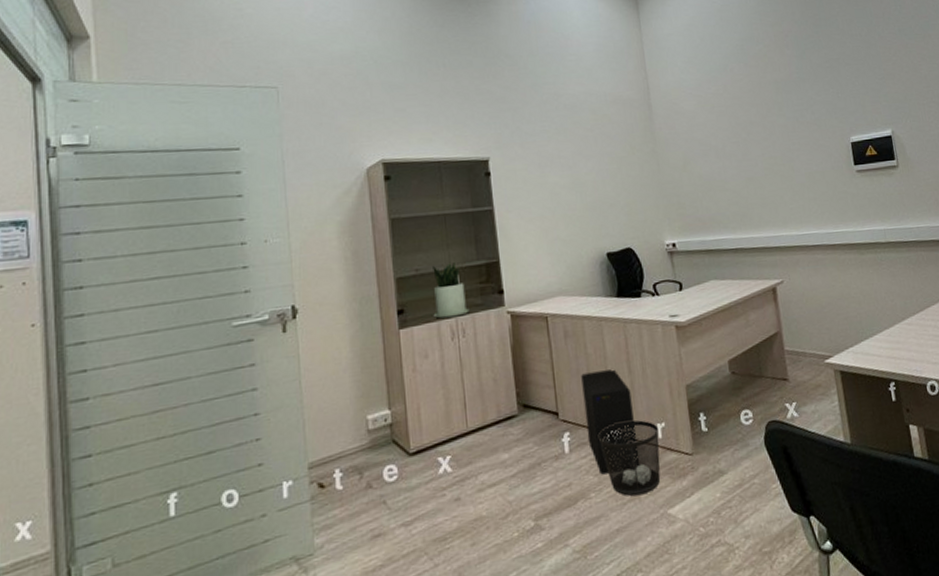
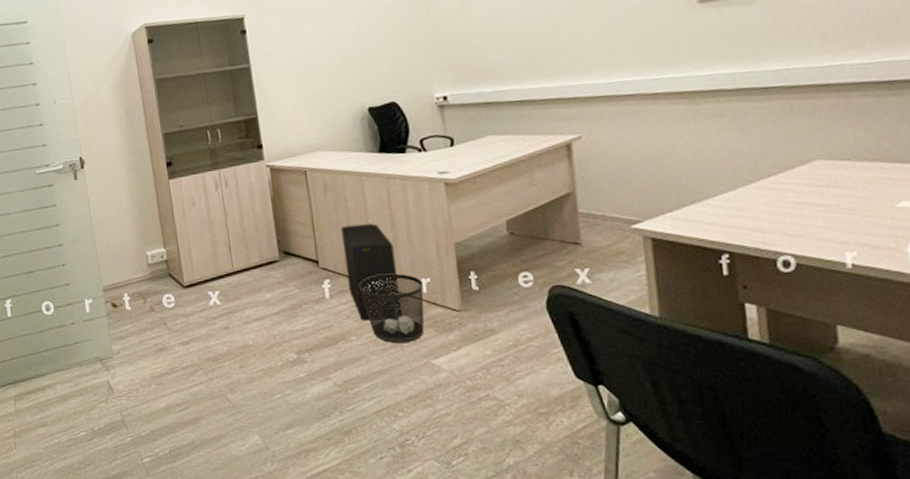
planter: present [433,261,470,319] -> none [195,118,231,171]

